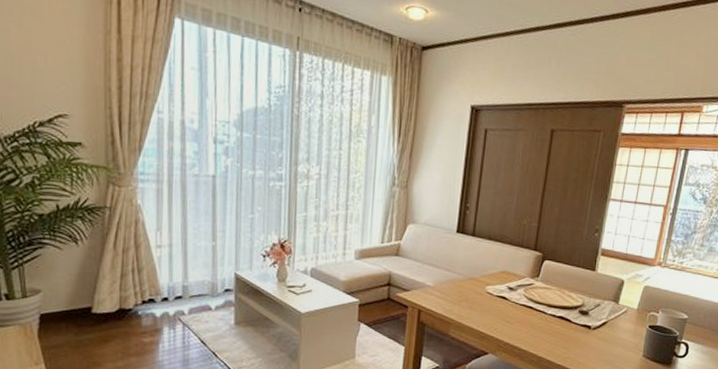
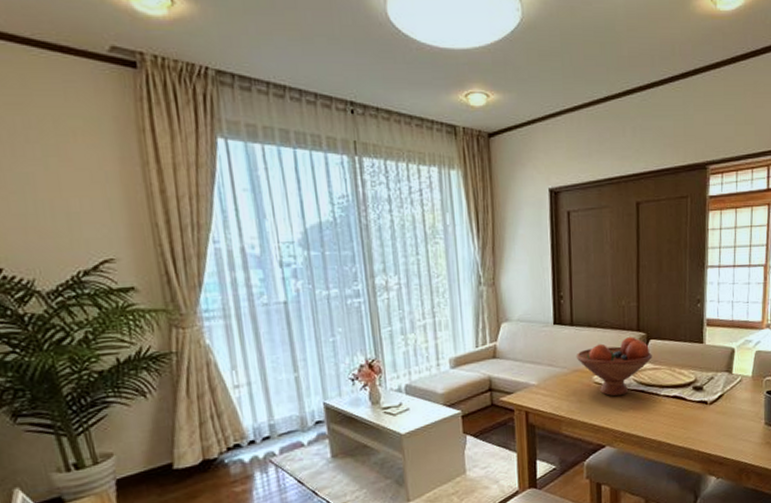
fruit bowl: none [473,255,545,309] -> present [576,337,652,397]

